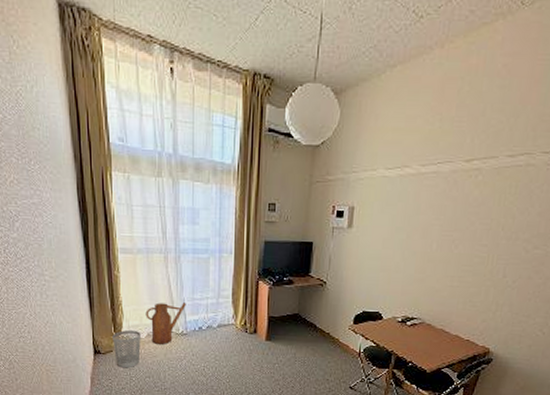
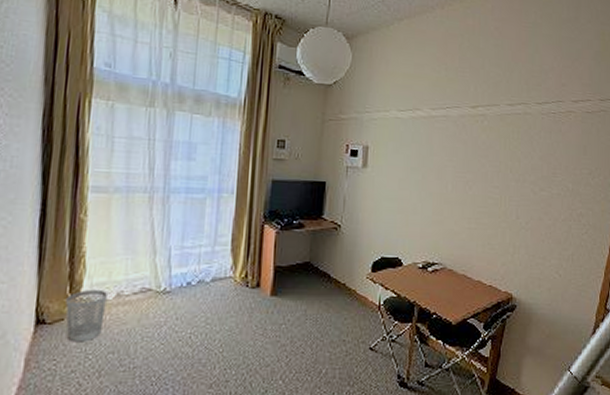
watering can: present [145,302,186,344] -> none [117,252,173,307]

